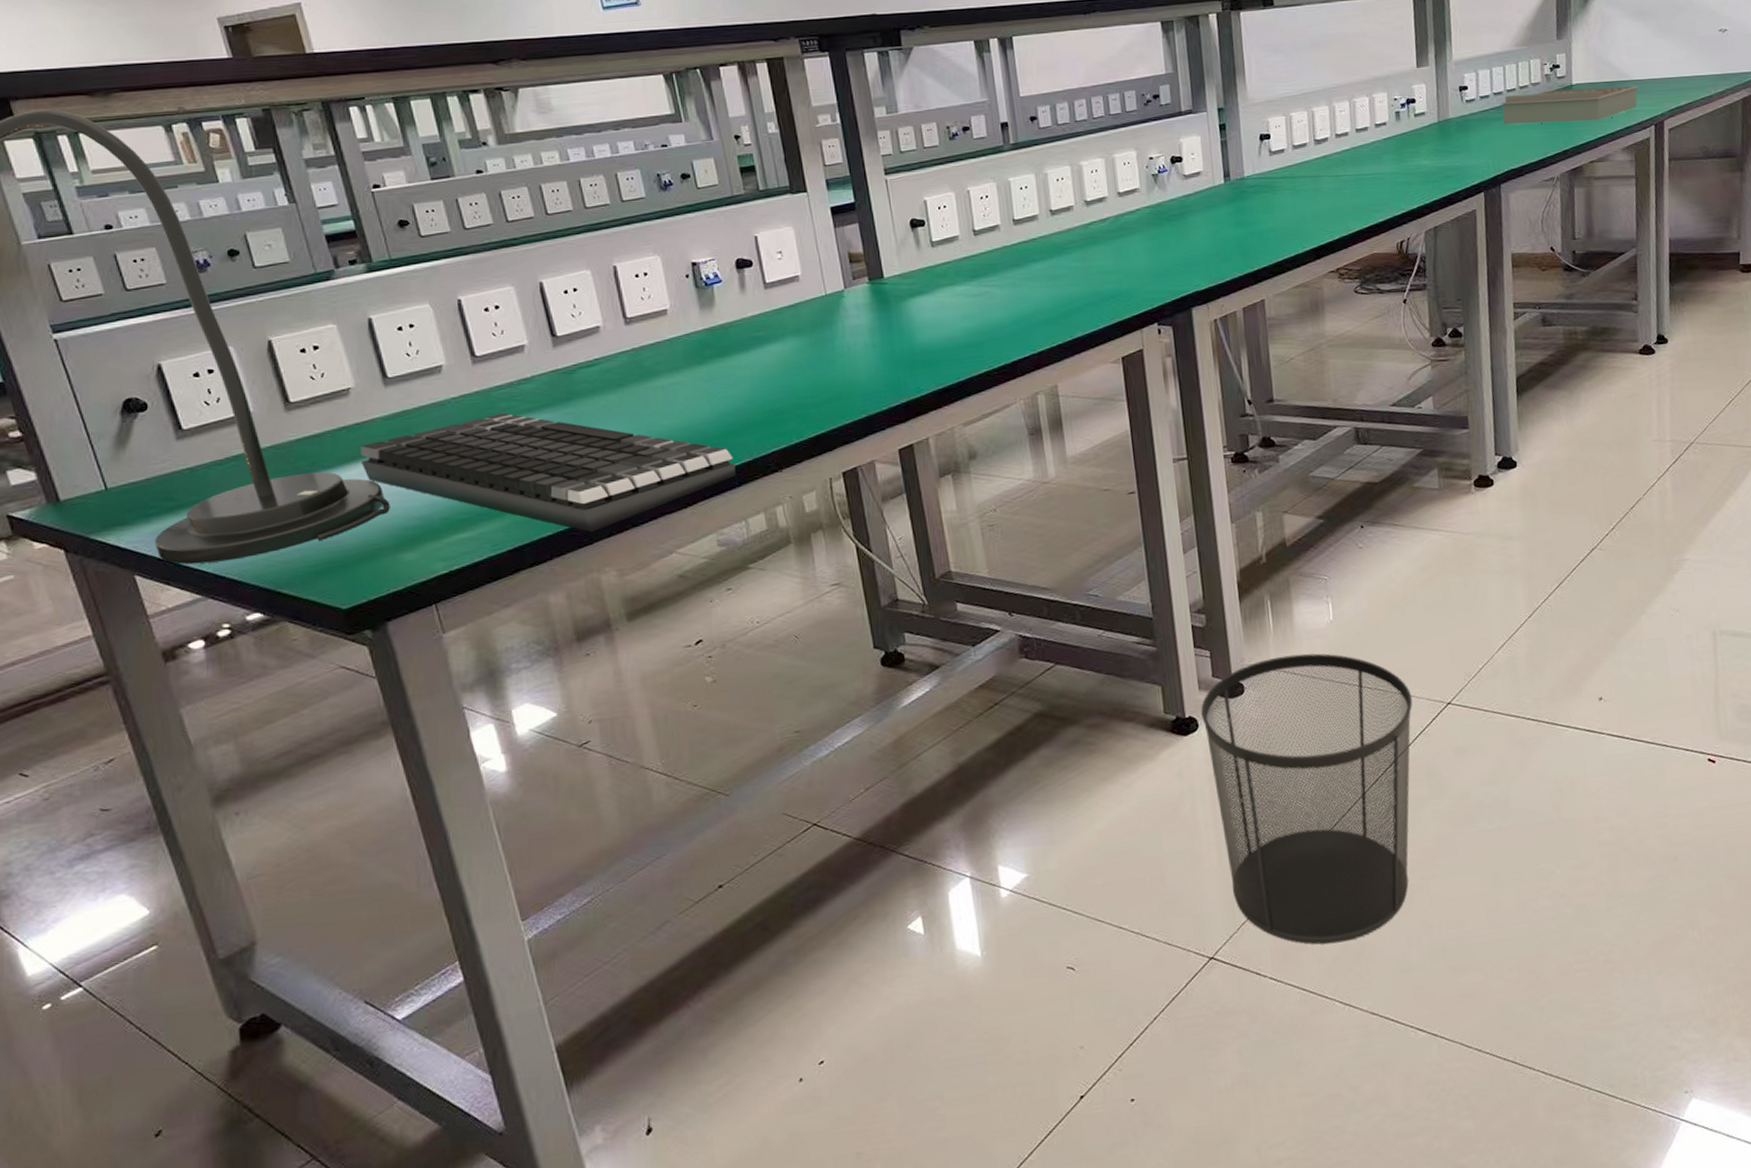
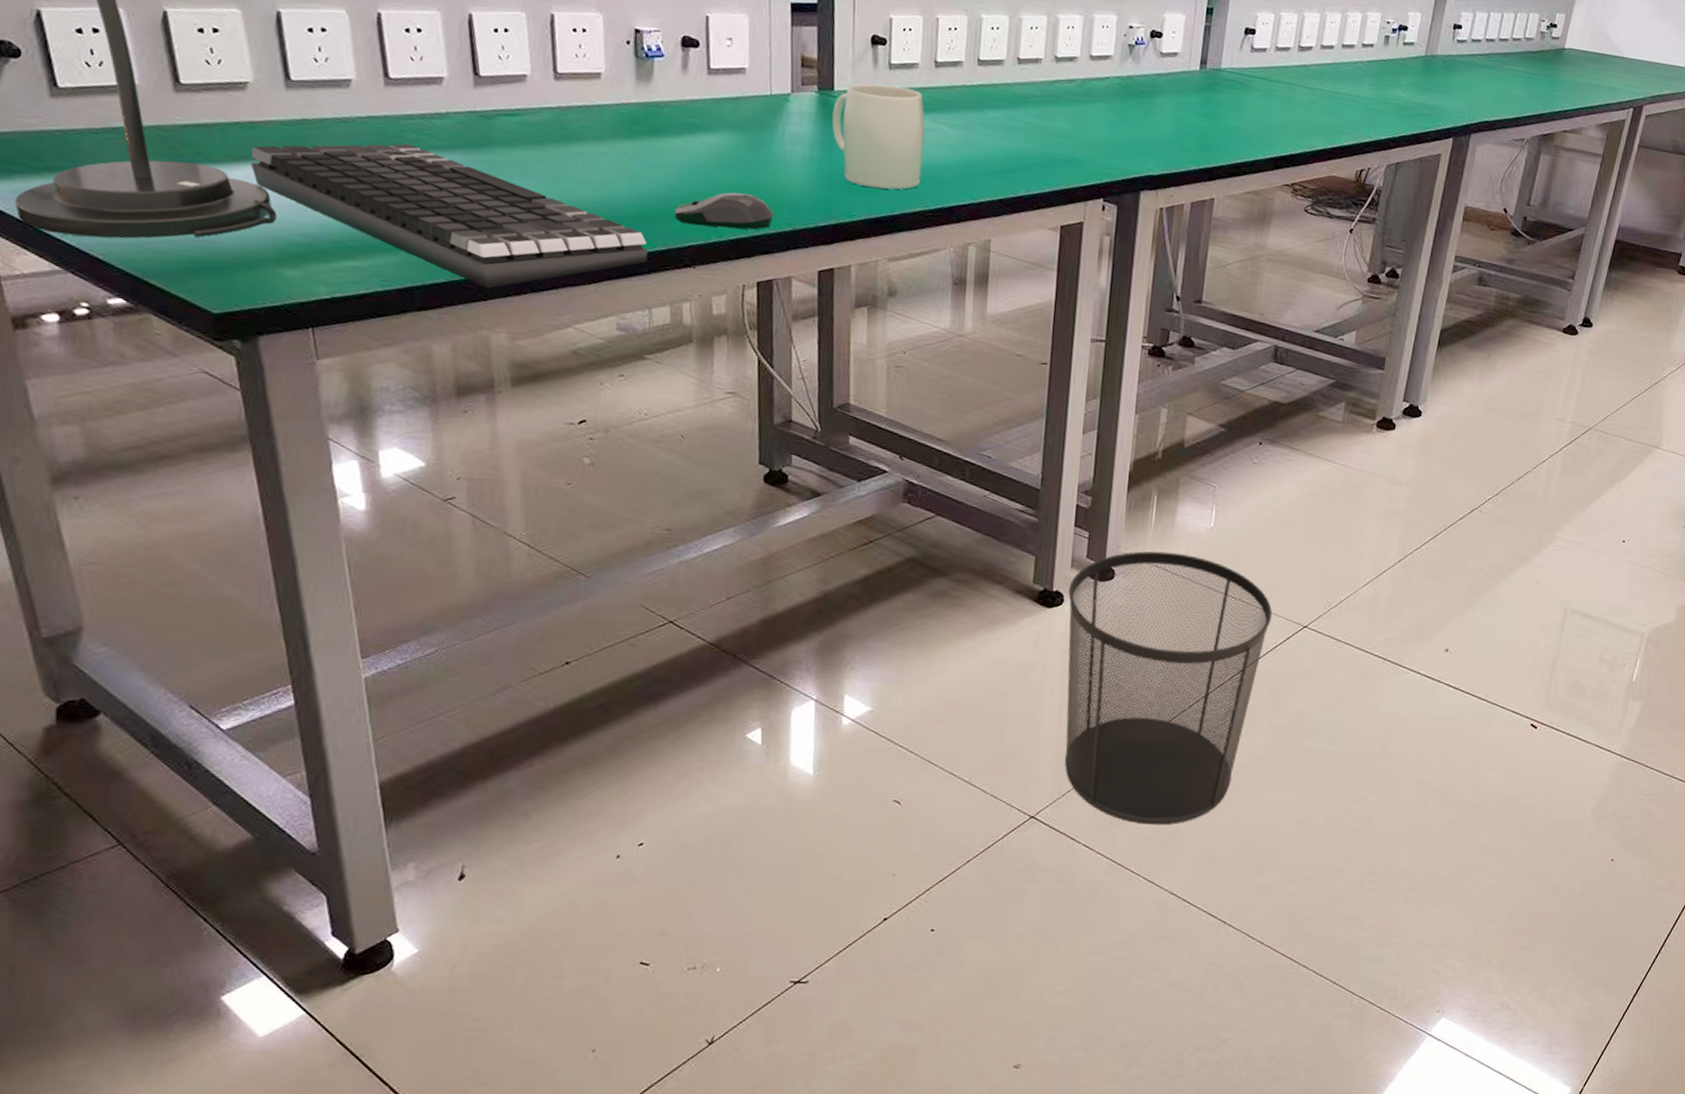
computer mouse: none [754,391,849,432] -> present [674,192,775,230]
mug: none [886,261,981,361] -> present [832,83,925,190]
organizer tray: present [1500,85,1640,125] -> none [1488,44,1629,91]

